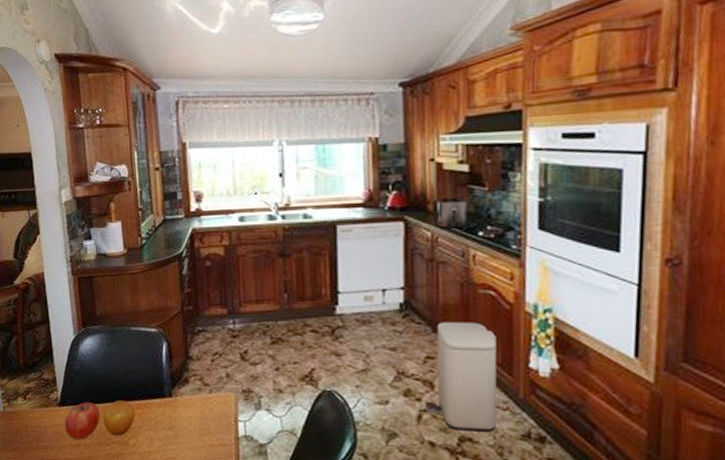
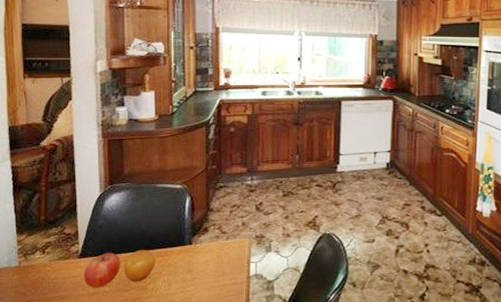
pedal bin: present [424,322,497,432] -> none [401,177,455,260]
toaster: present [433,197,469,229] -> none [414,83,439,107]

